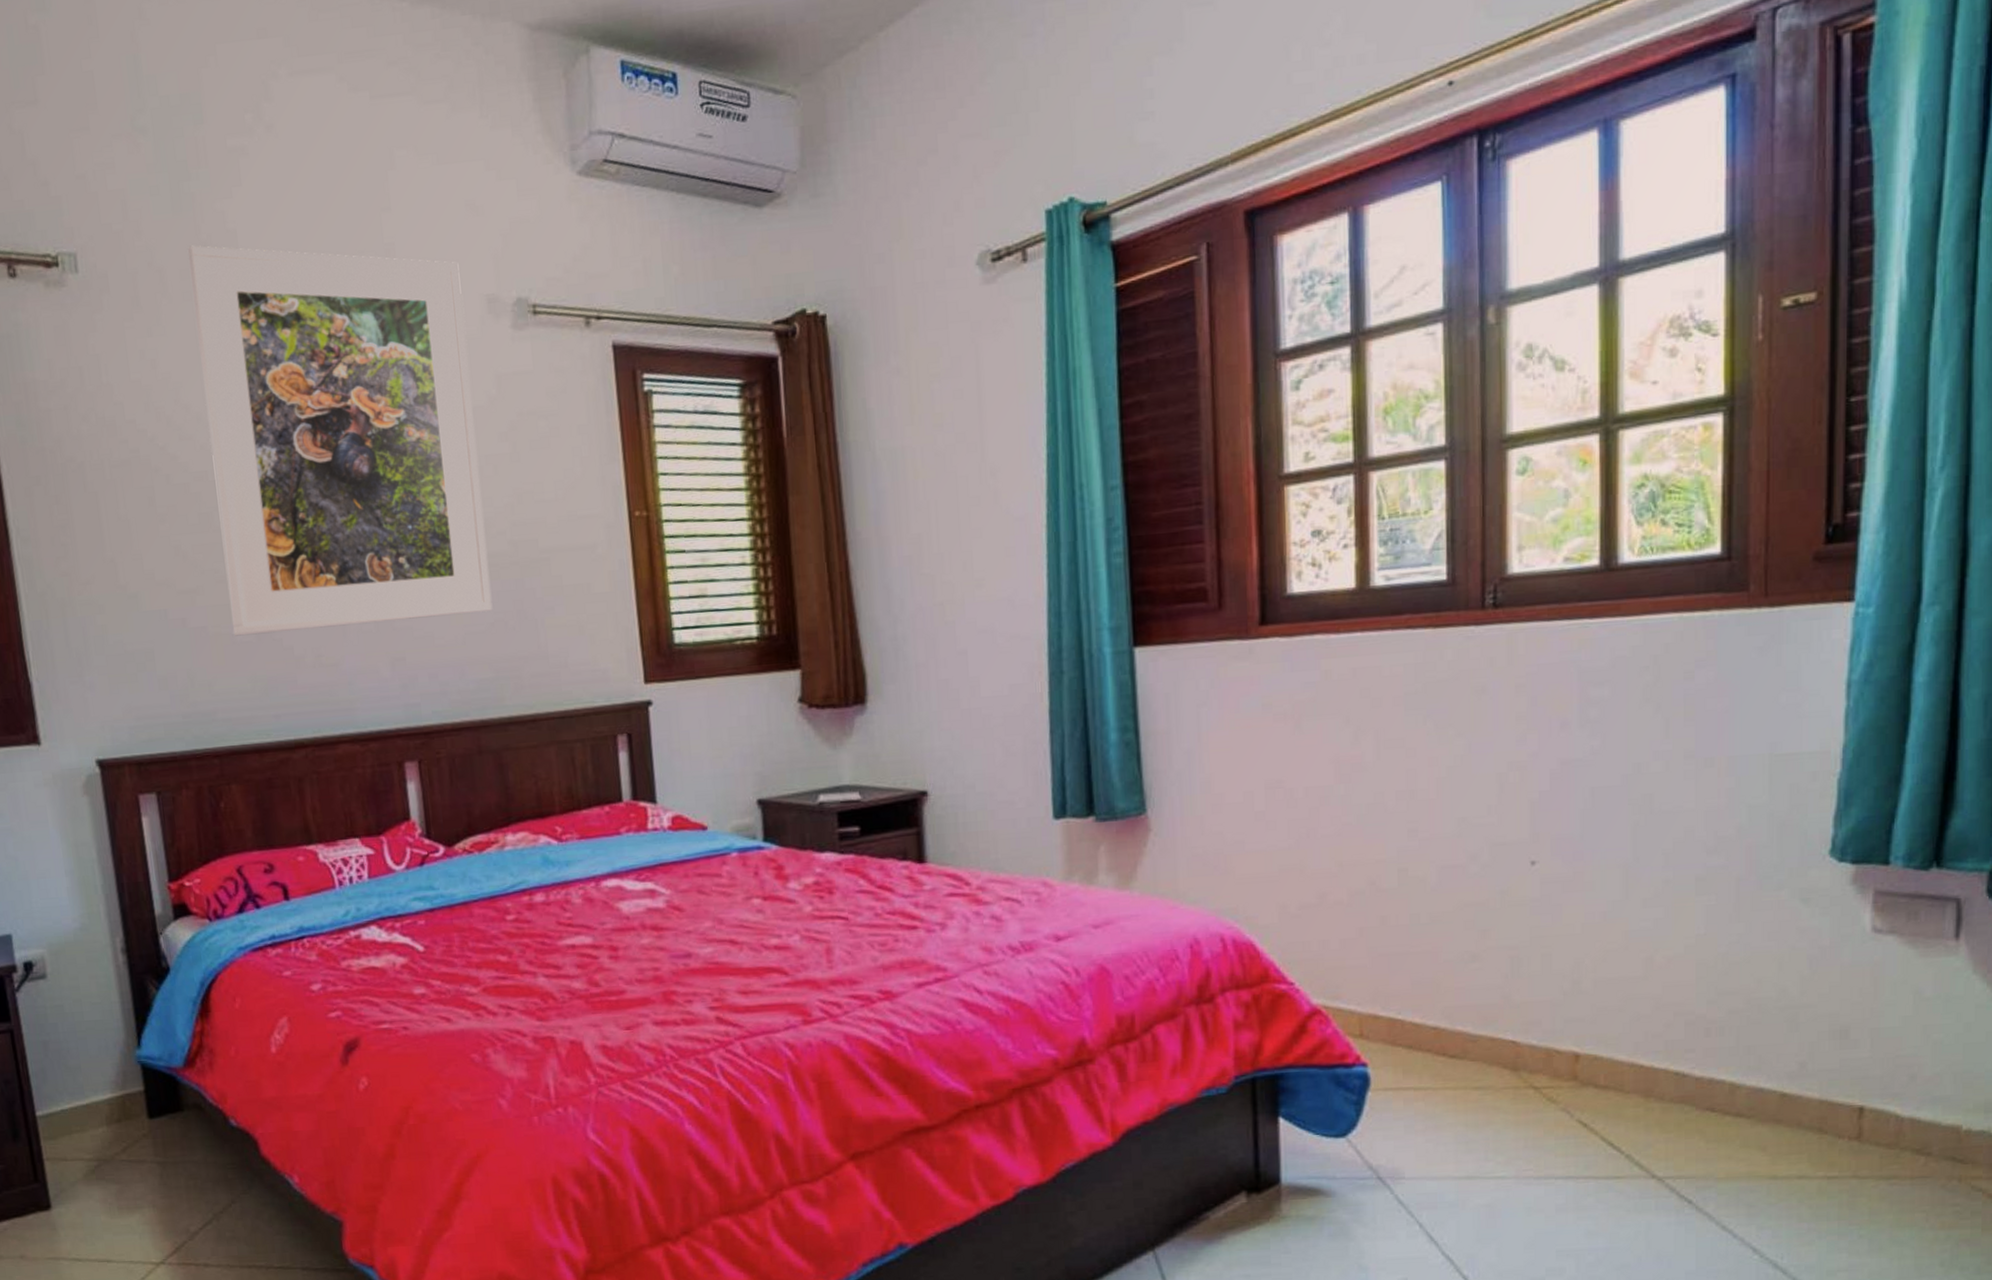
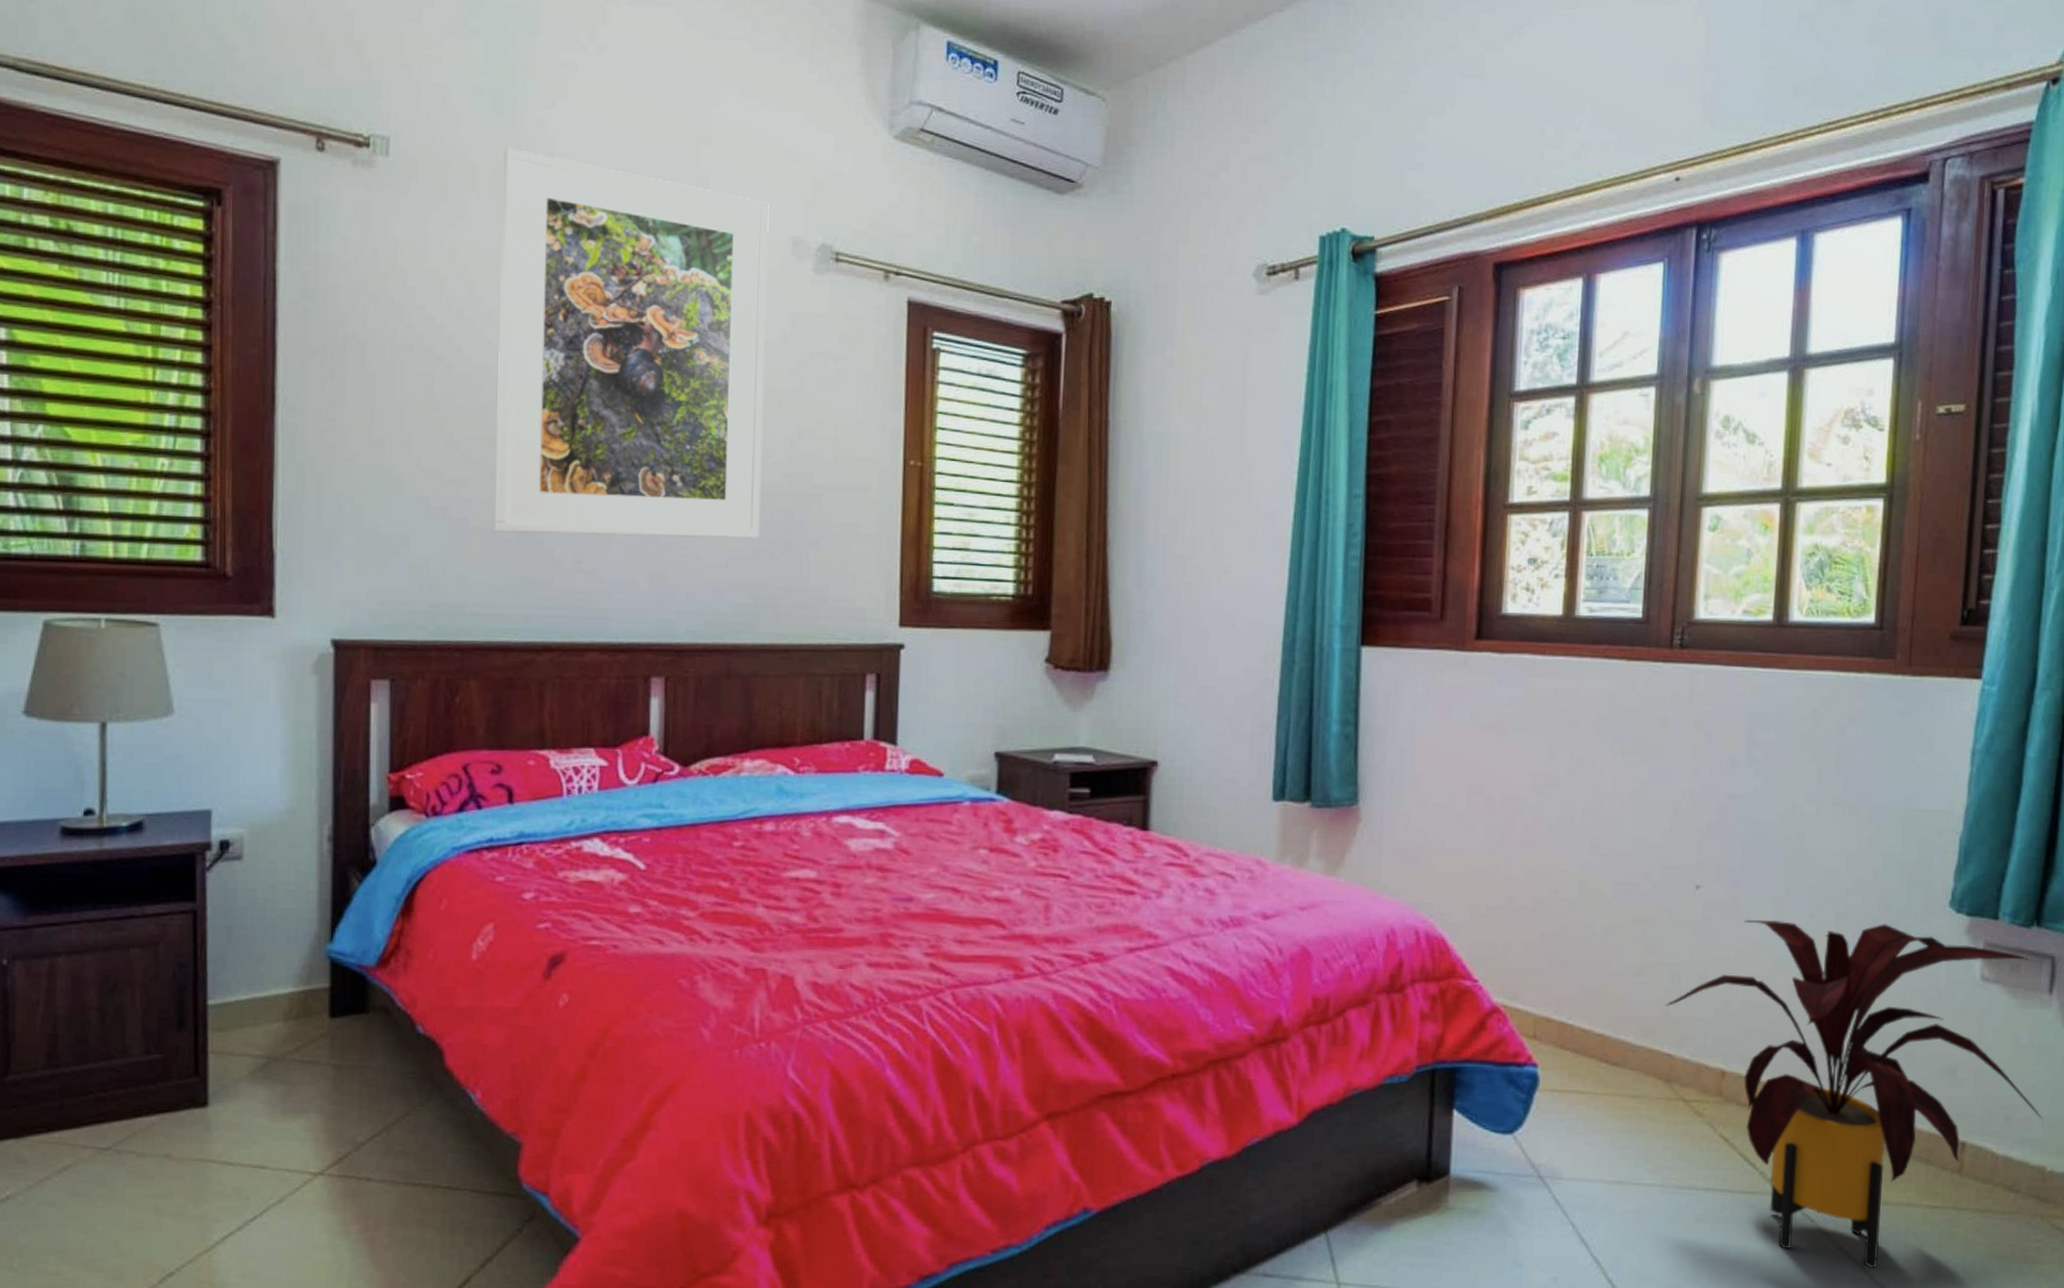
house plant: none [1505,882,1955,1247] -> present [1664,919,2043,1269]

